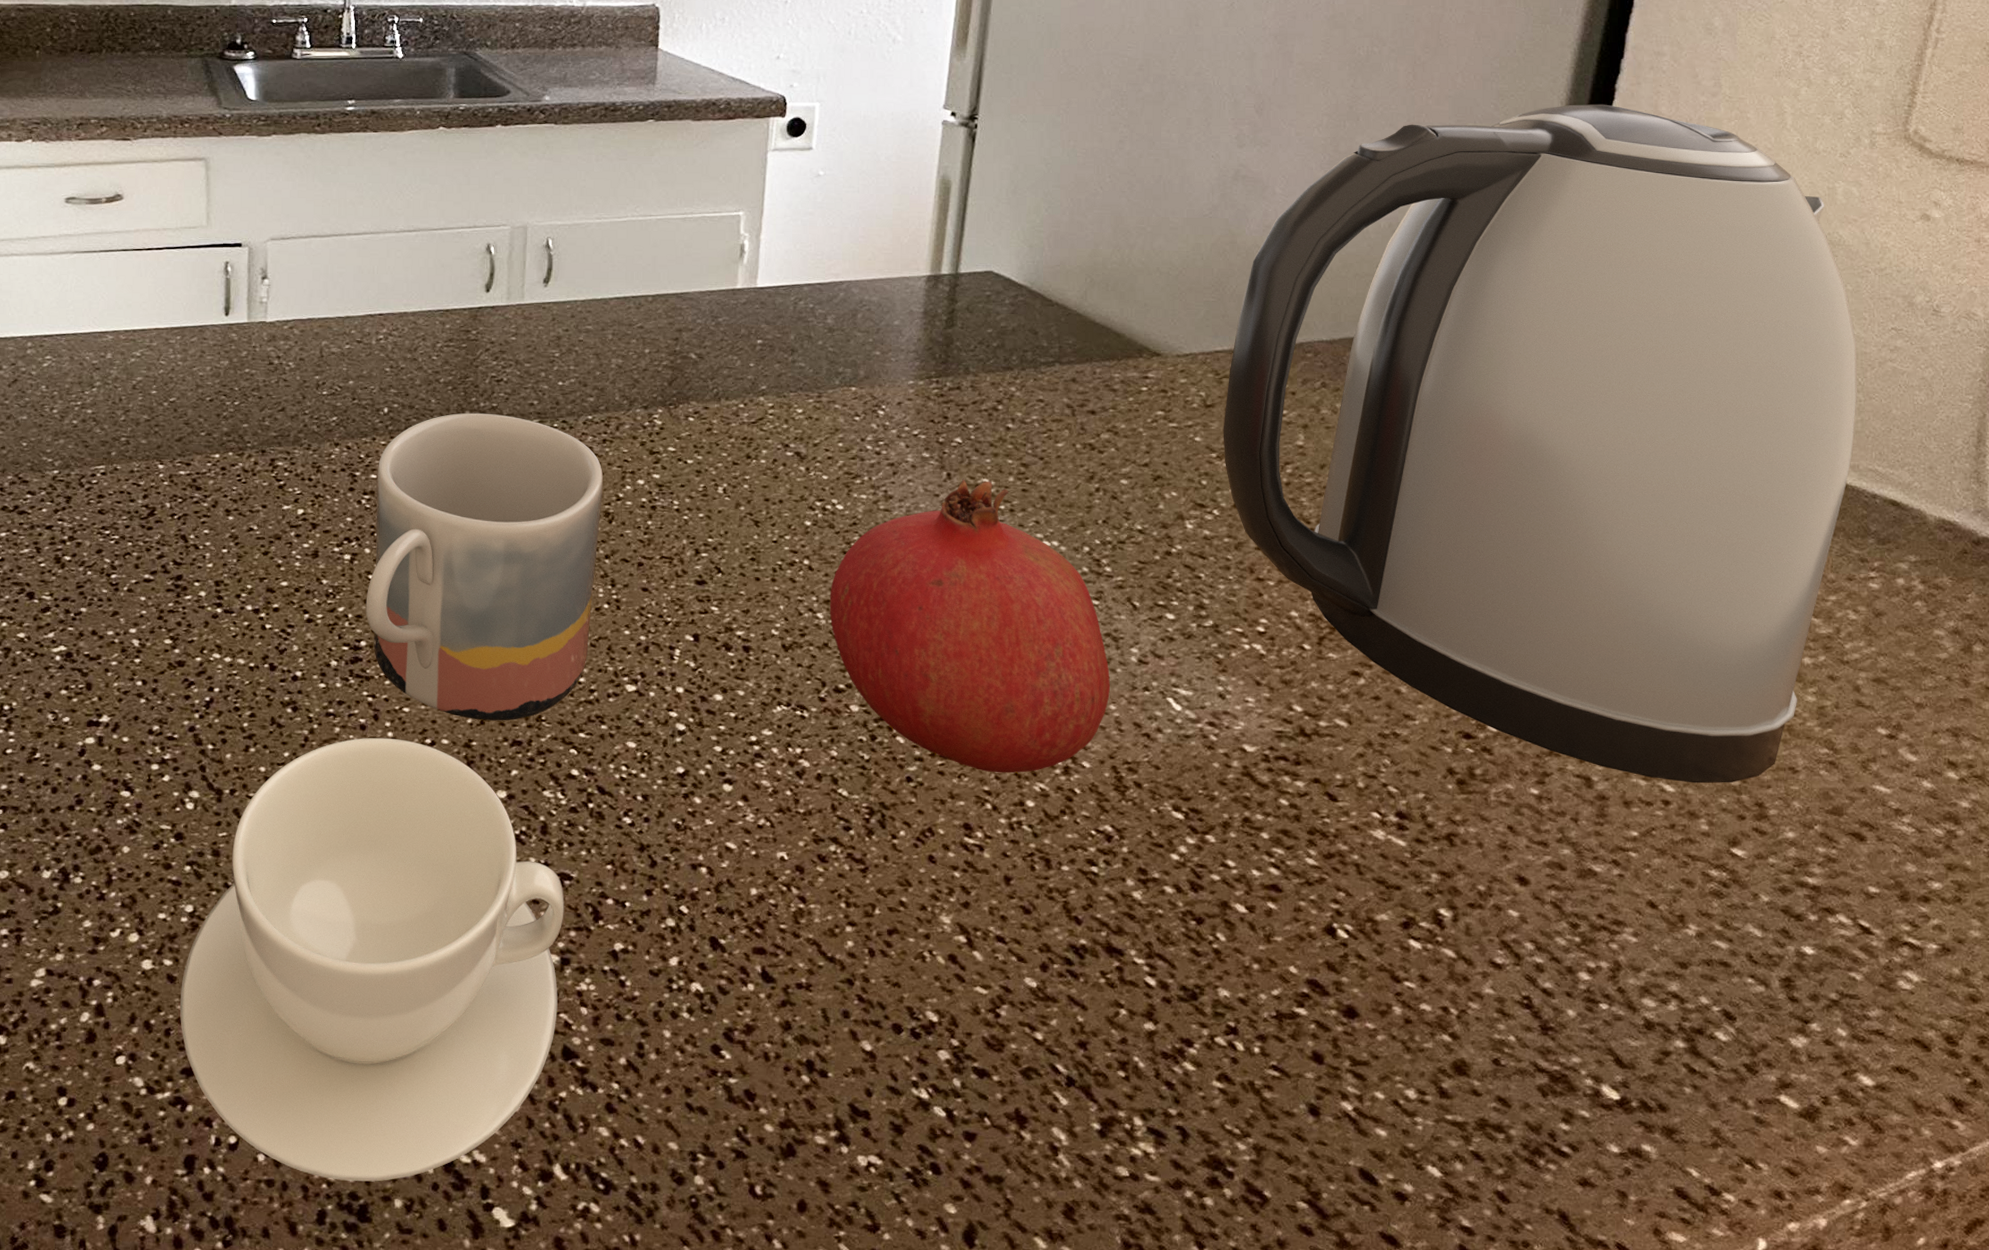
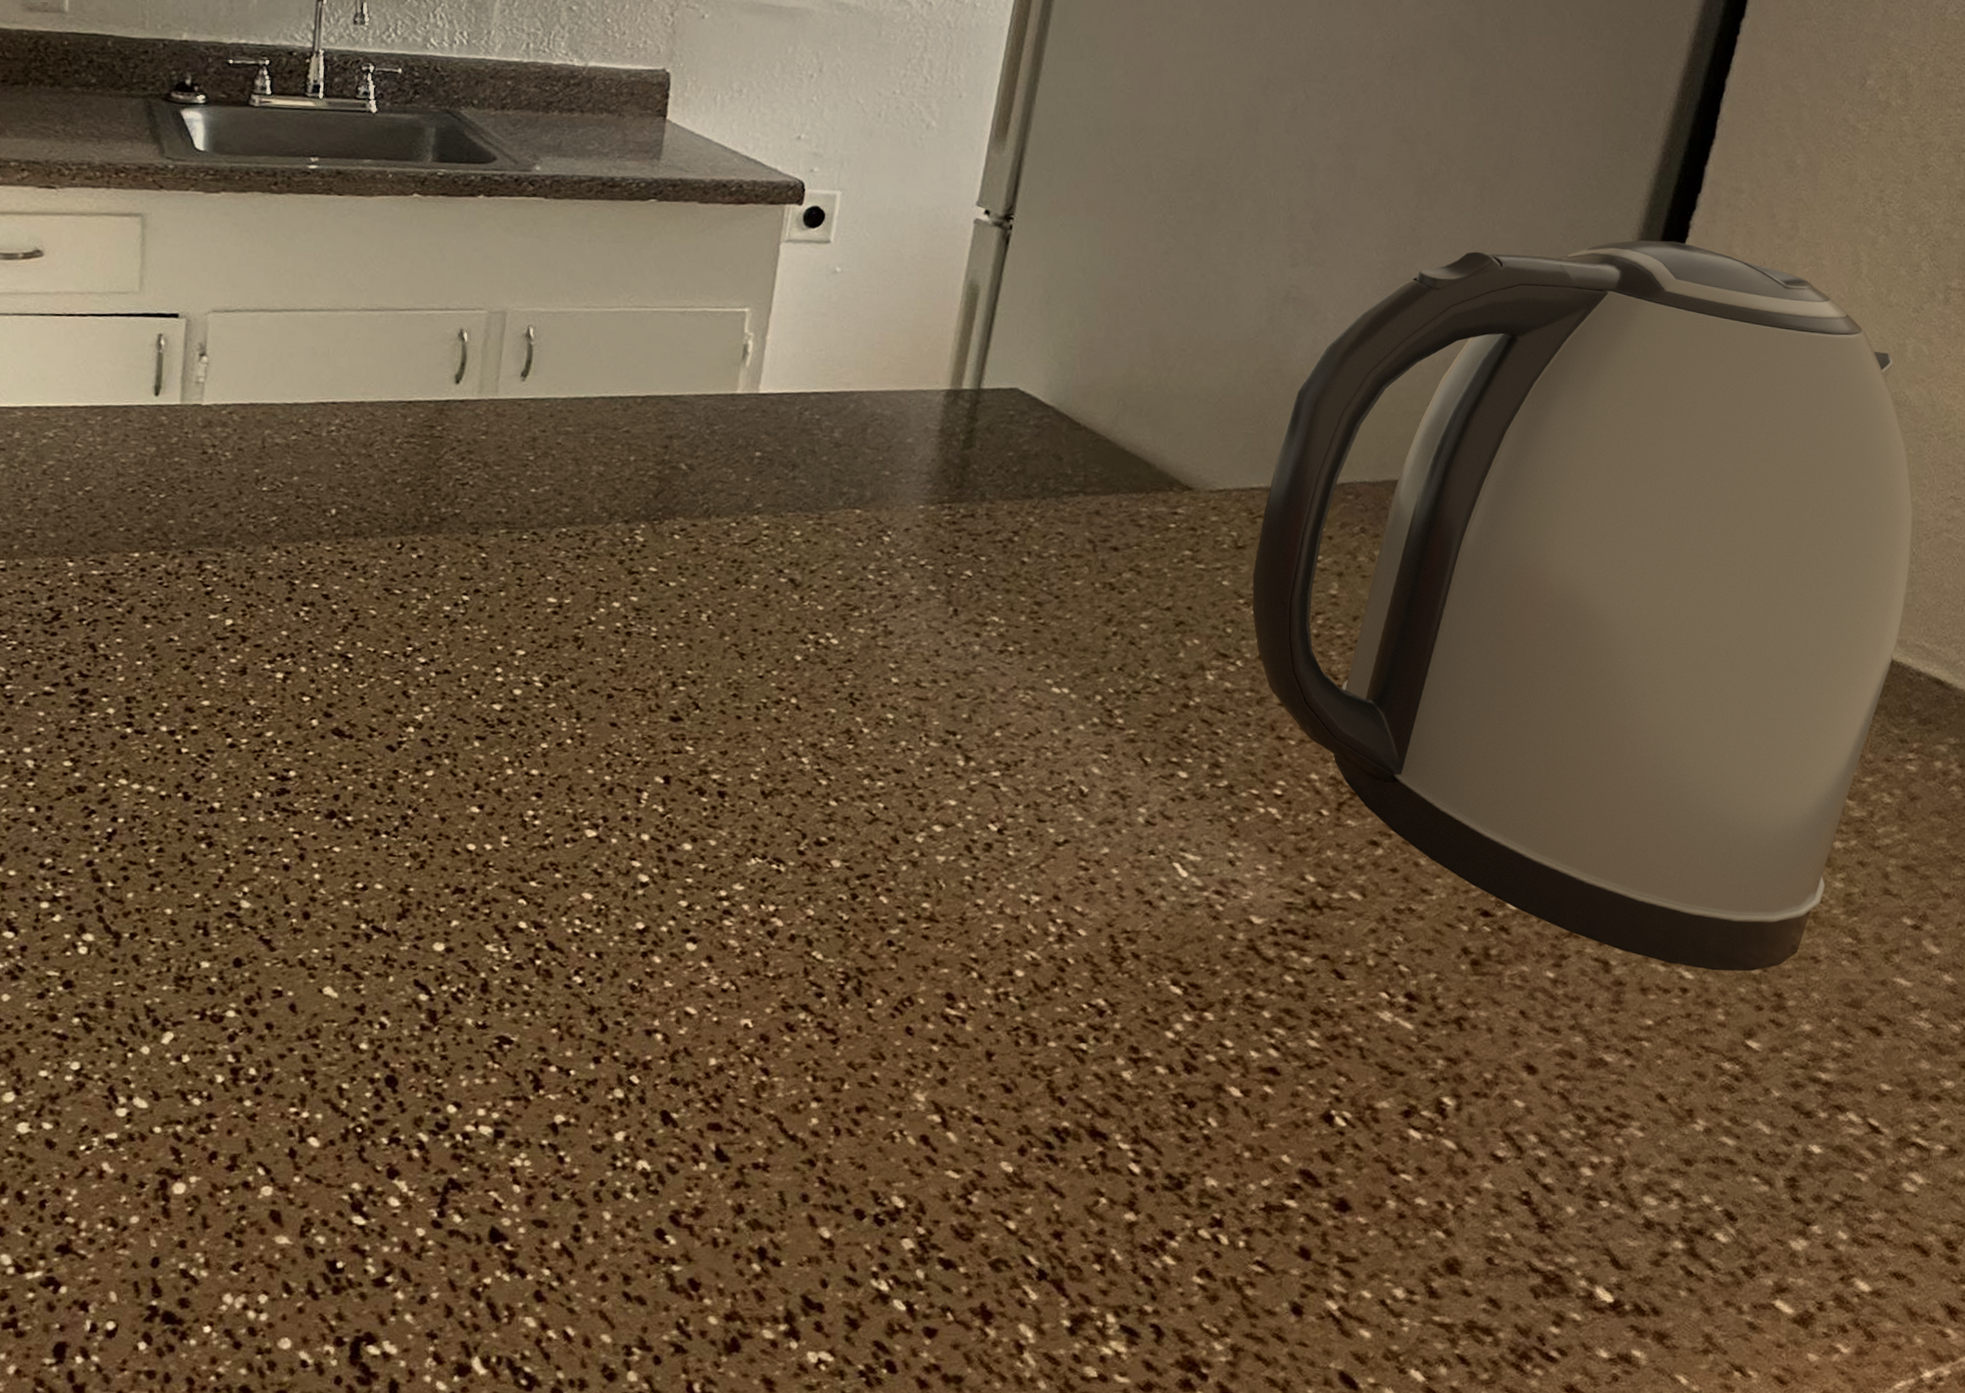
teacup: present [180,737,565,1182] -> none [57,879,503,1374]
mug: present [365,413,604,721] -> none [297,518,575,866]
fruit: present [829,478,1110,773] -> none [815,615,1114,940]

